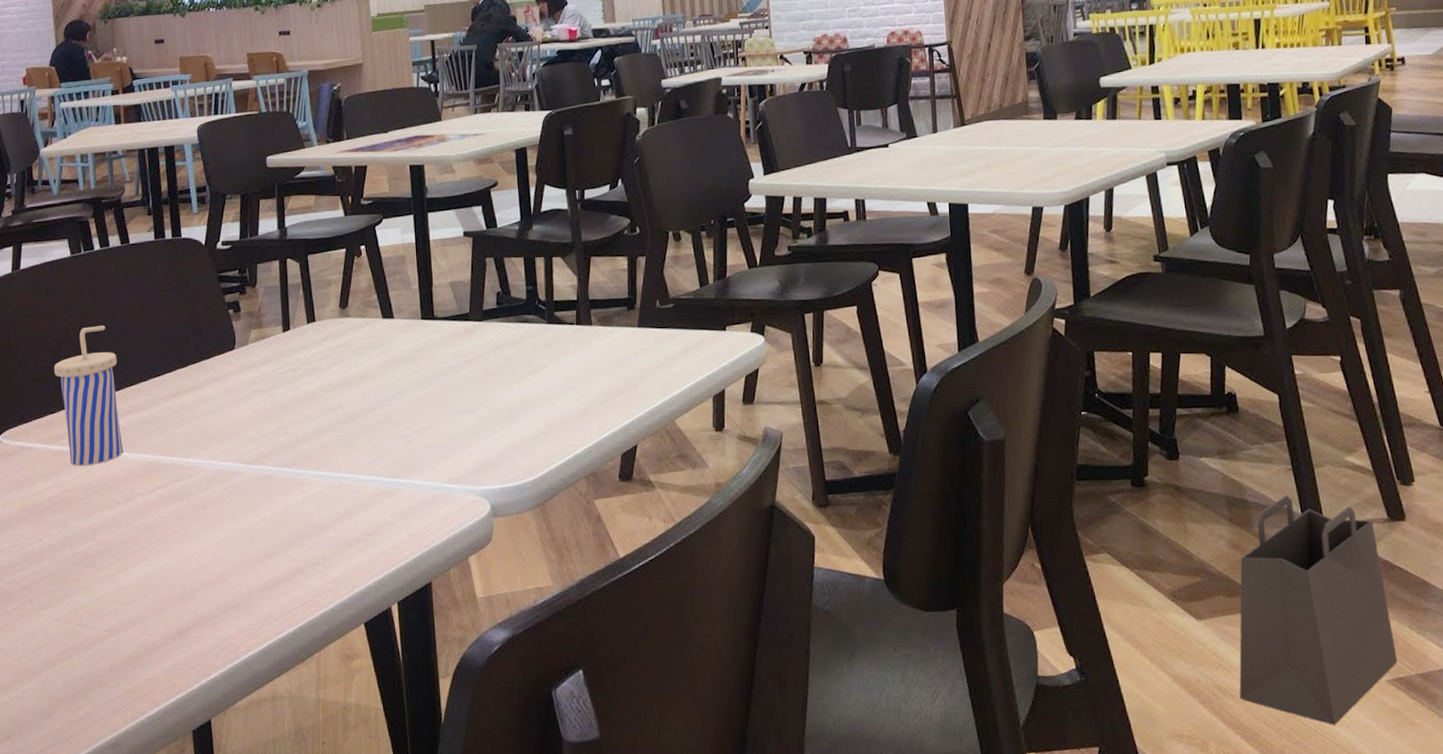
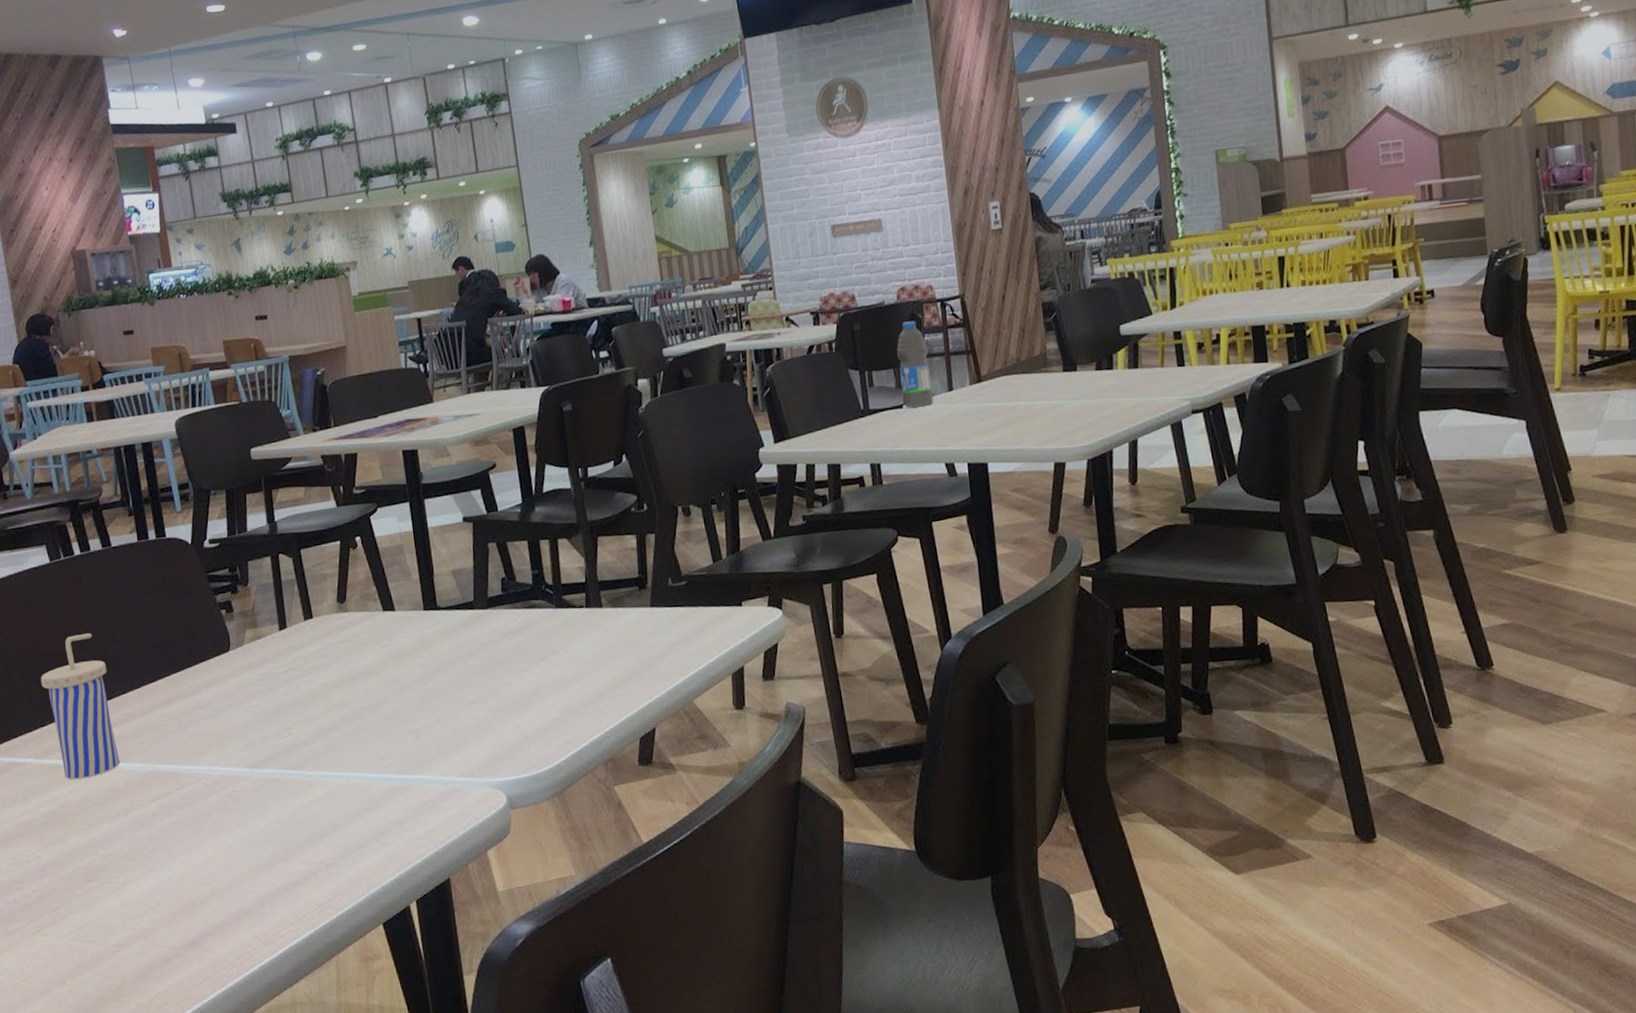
water bottle: none [885,64,919,148] -> present [897,321,934,409]
shopping bag: present [1239,495,1398,725] -> none [1277,744,1439,971]

